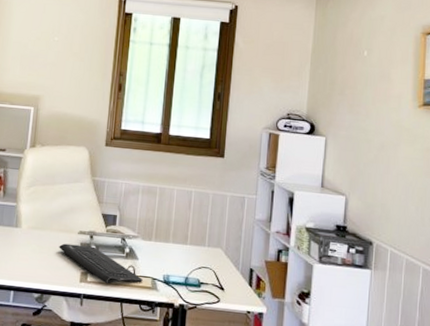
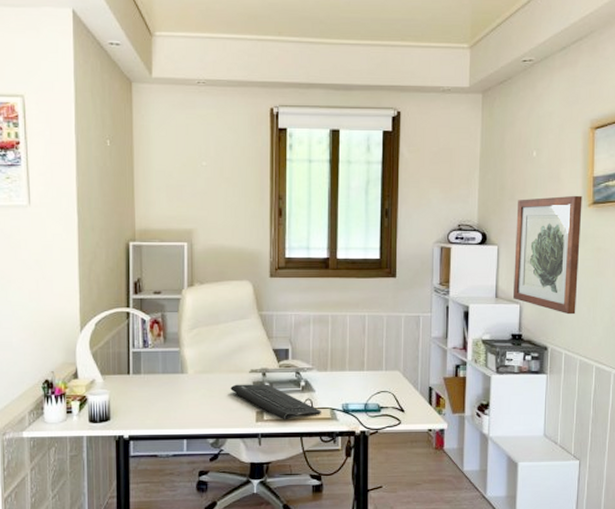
wall art: none [338,95,413,213] -> present [512,195,582,315]

